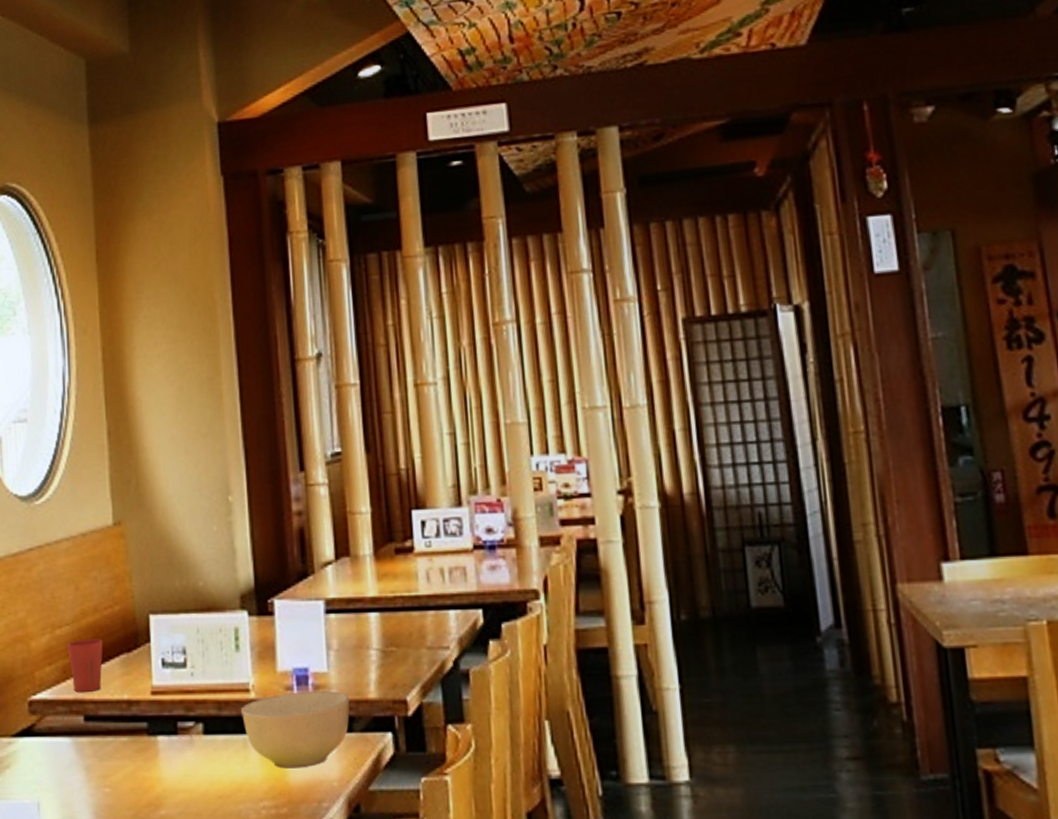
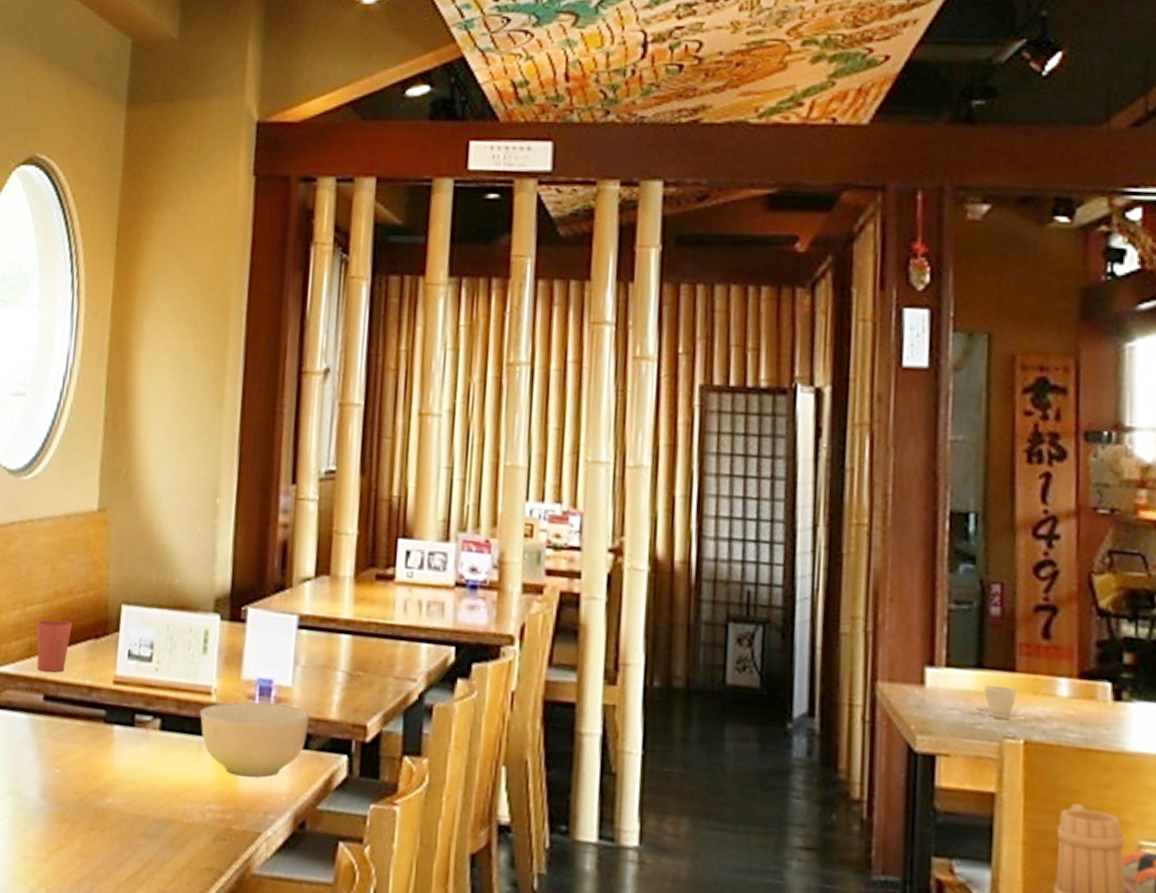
teacup: none [994,570,1046,602] -> present [974,685,1027,719]

